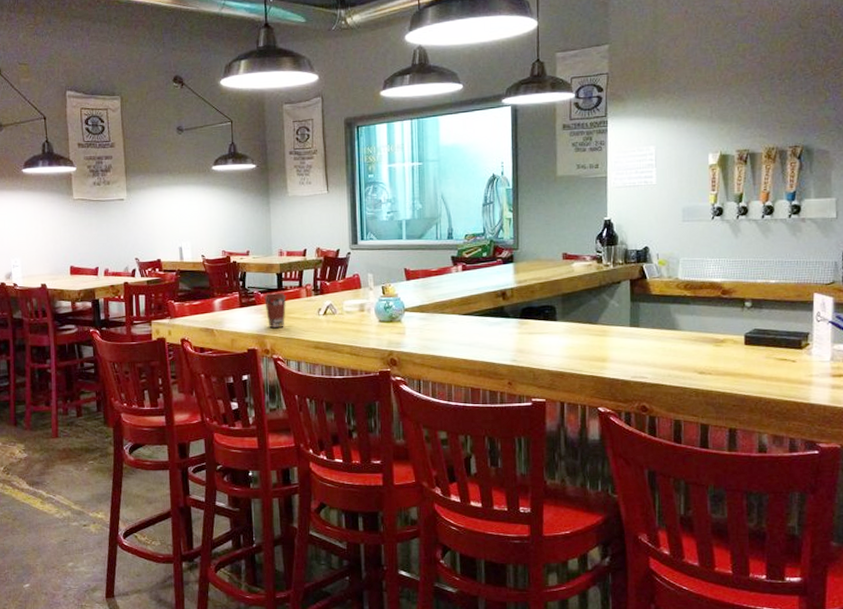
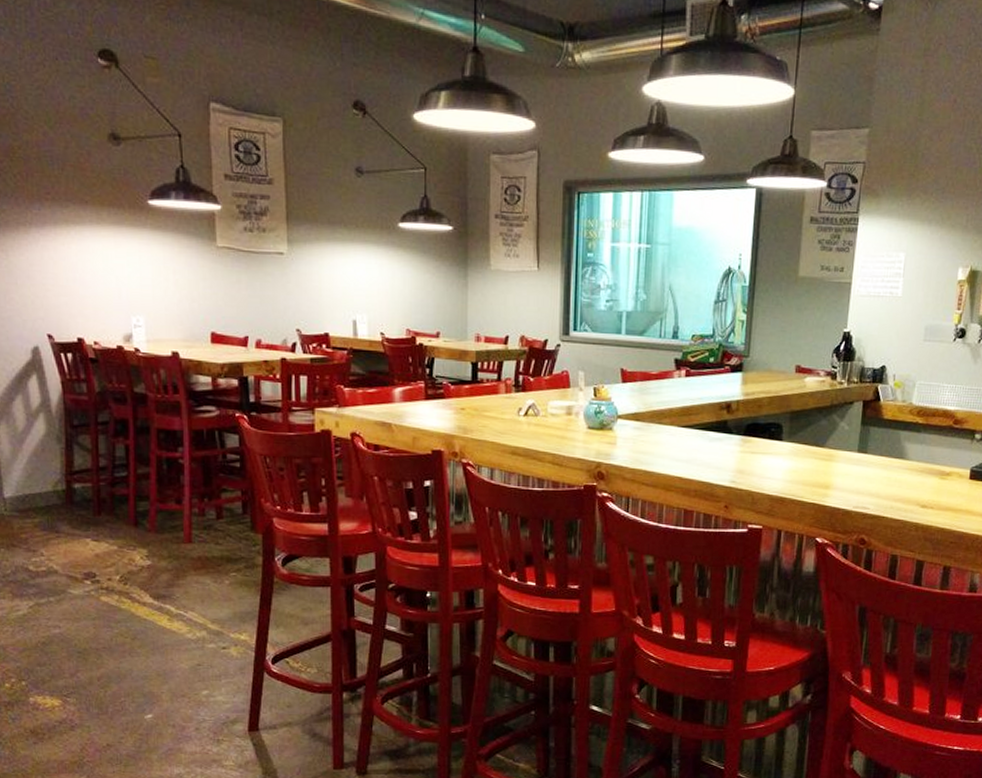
coffee cup: present [263,293,287,328] -> none [454,385,482,427]

